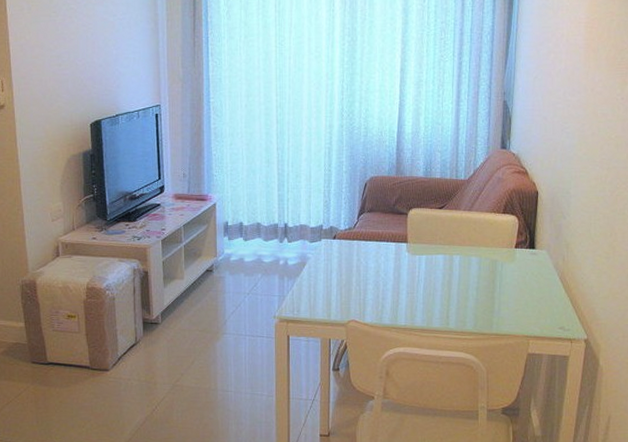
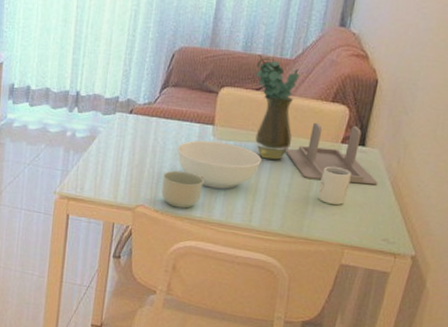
teacup: none [369,286,405,319] -> present [161,170,205,209]
bowl: none [379,257,451,298] -> present [177,140,262,189]
vase: none [437,178,475,268] -> present [255,54,300,160]
napkin holder: none [470,232,549,282] -> present [285,122,378,185]
mug: none [501,268,527,303] -> present [318,166,351,206]

